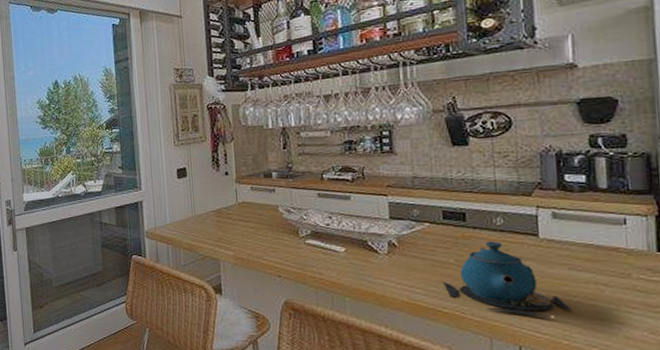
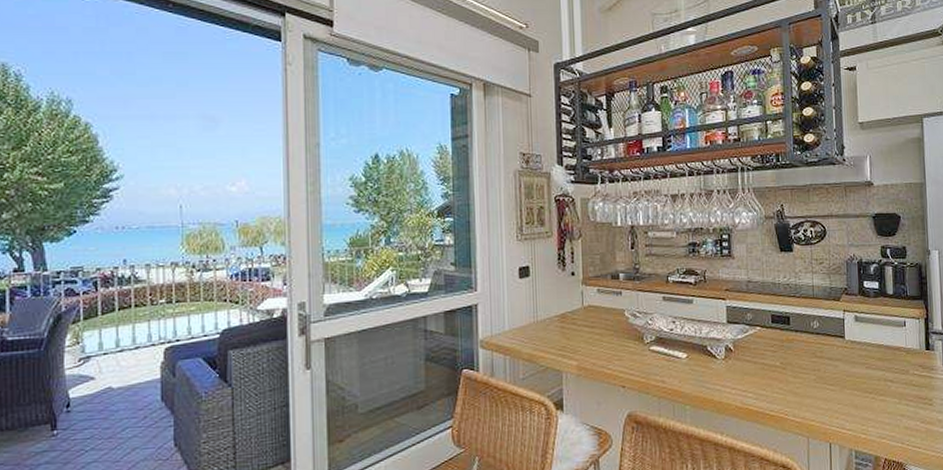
teapot: present [443,241,573,318] -> none [771,343,869,415]

